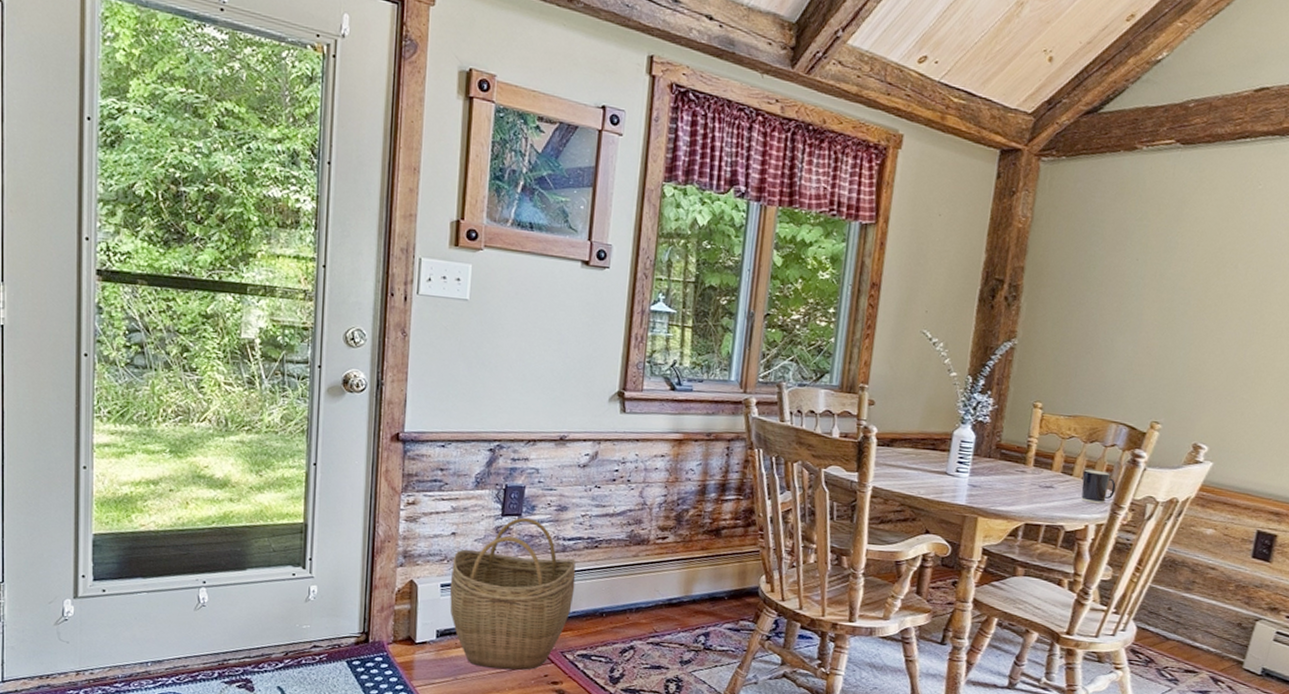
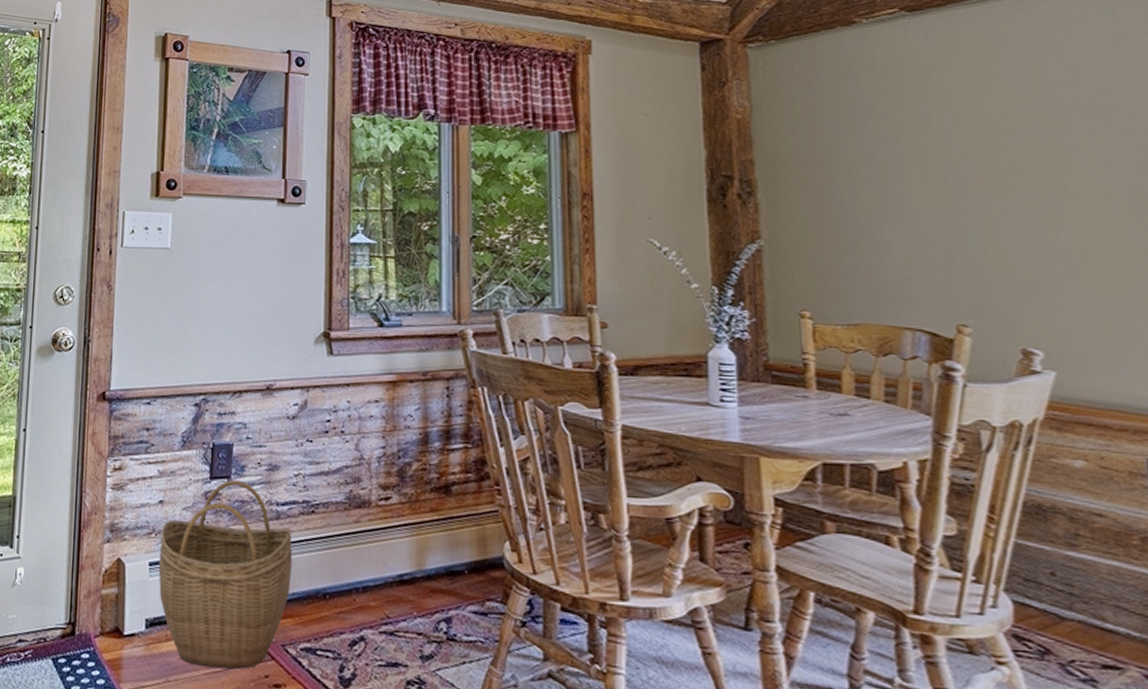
mug: present [1081,469,1116,505] -> none [882,389,932,434]

